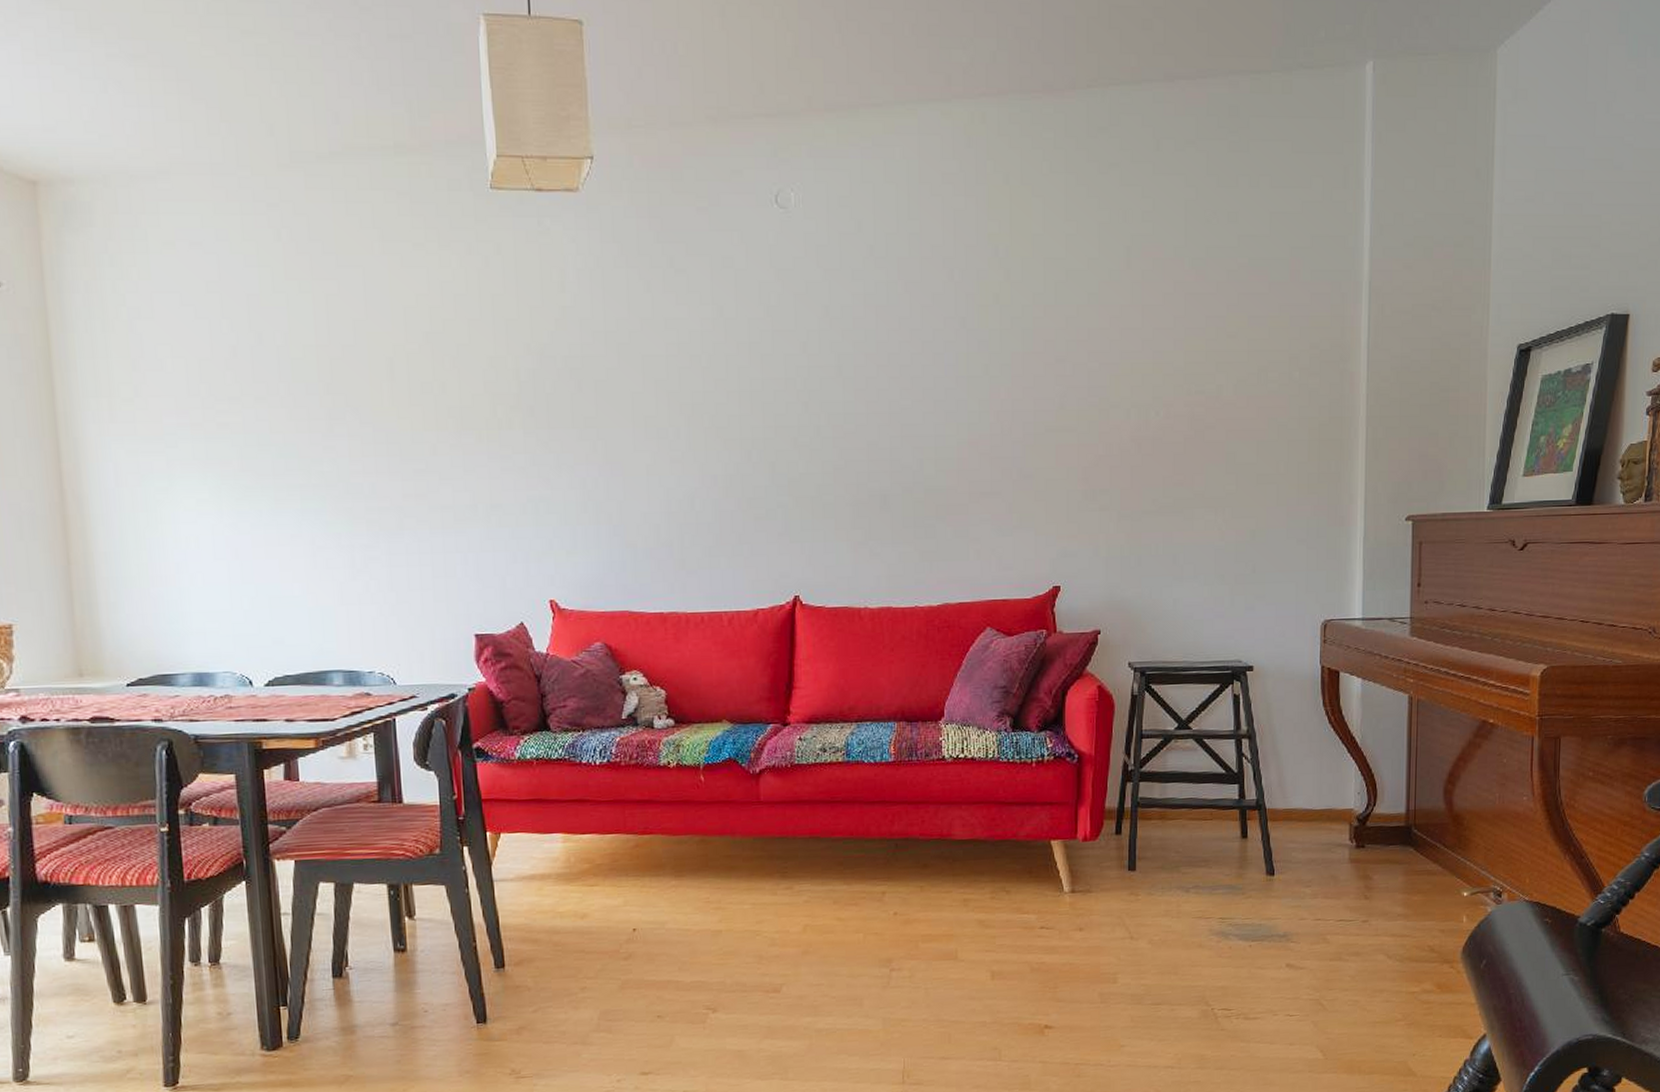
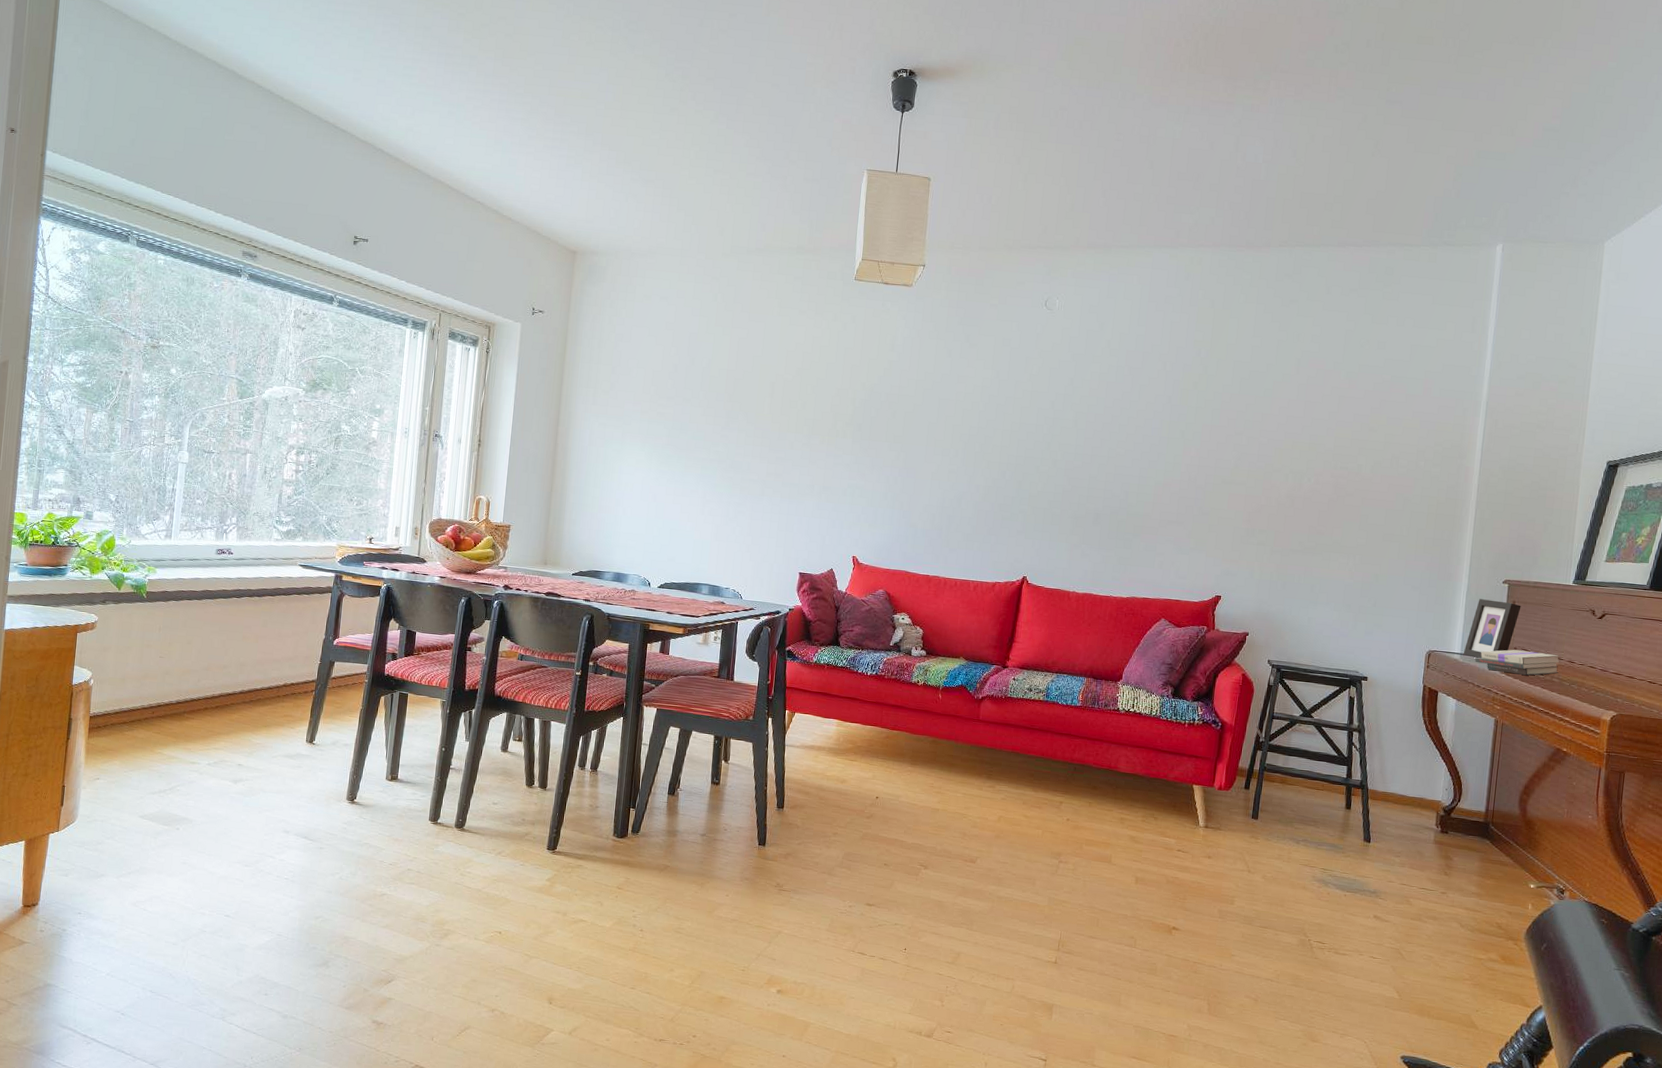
picture frame: none [1365,544,1429,622] -> present [1463,599,1521,659]
books: none [1380,603,1479,635] -> present [1475,649,1560,676]

